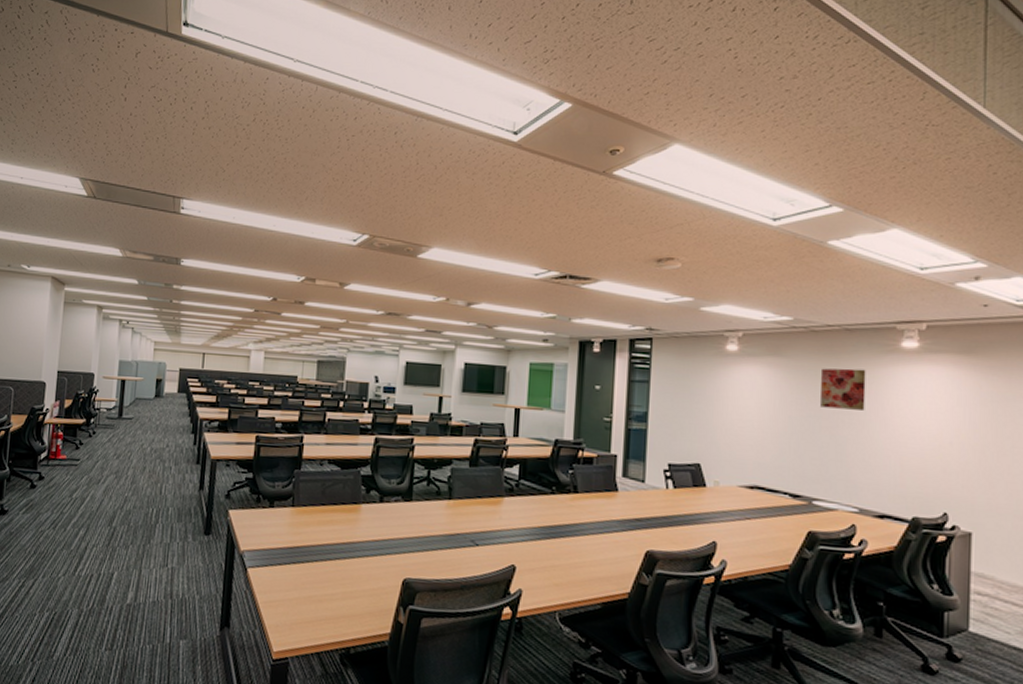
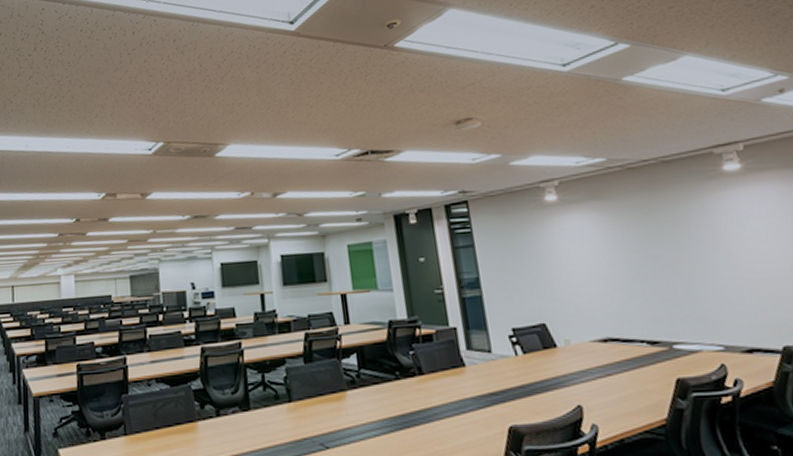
wall art: present [821,368,866,410] -> none [648,199,703,245]

